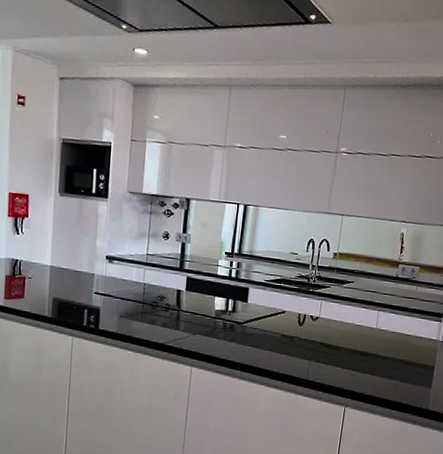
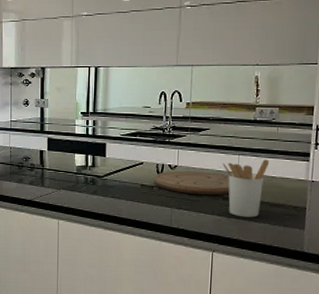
cutting board: none [295,322,368,350] -> present [155,170,230,196]
utensil holder: none [362,317,406,374] -> present [223,159,270,218]

